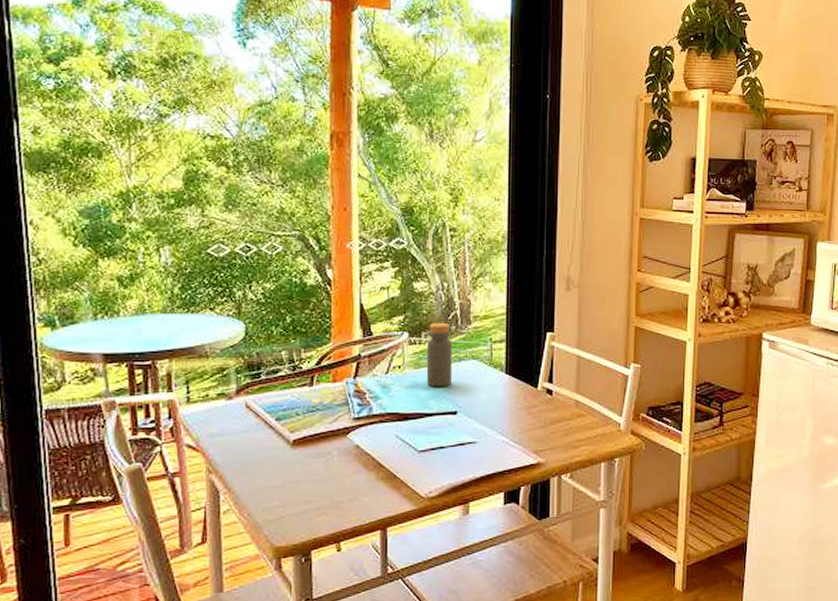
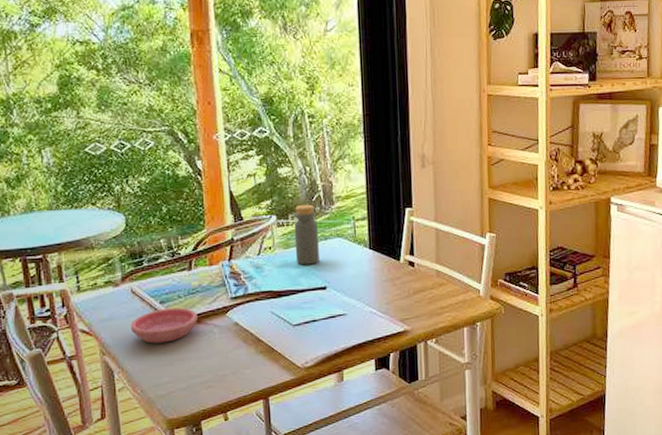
saucer: none [241,425,316,463] -> present [130,307,198,344]

